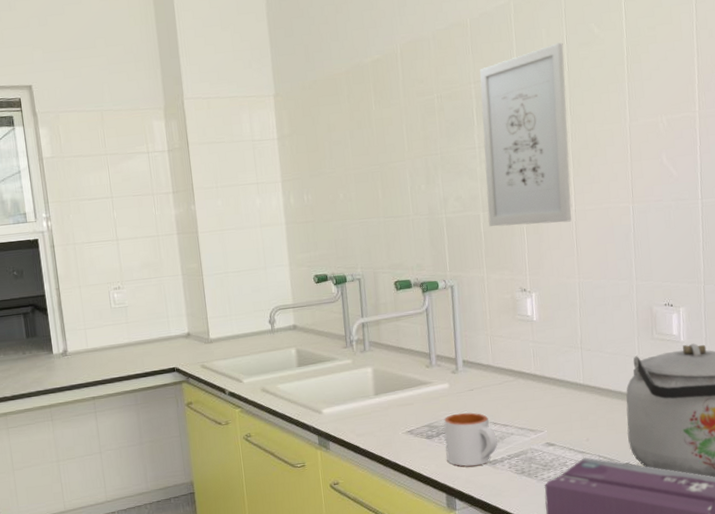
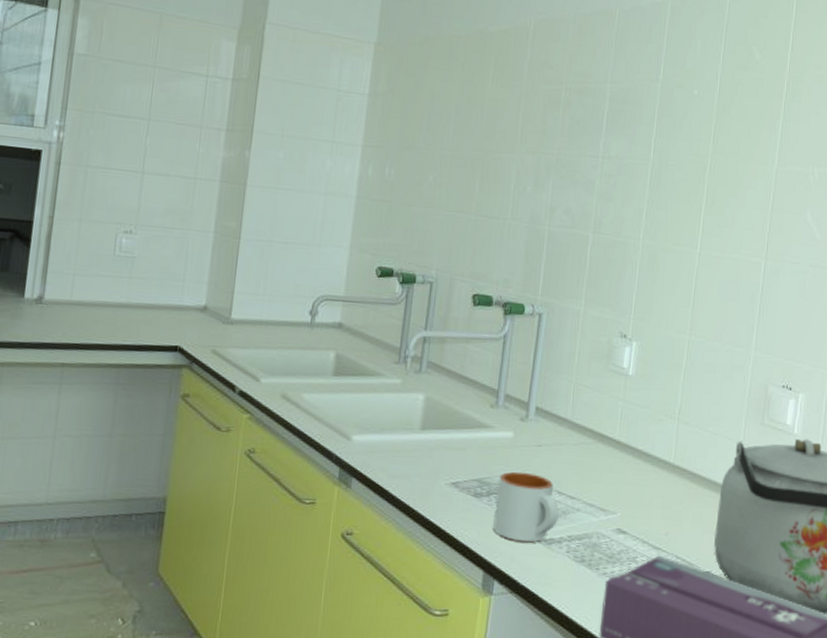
wall art: present [479,42,572,227] -> none [597,59,719,266]

